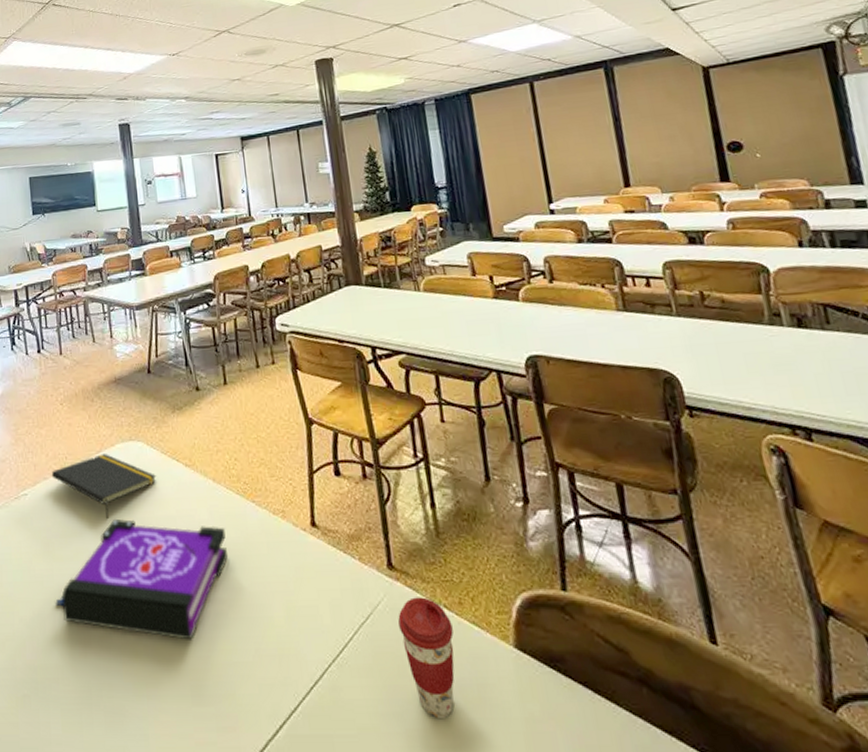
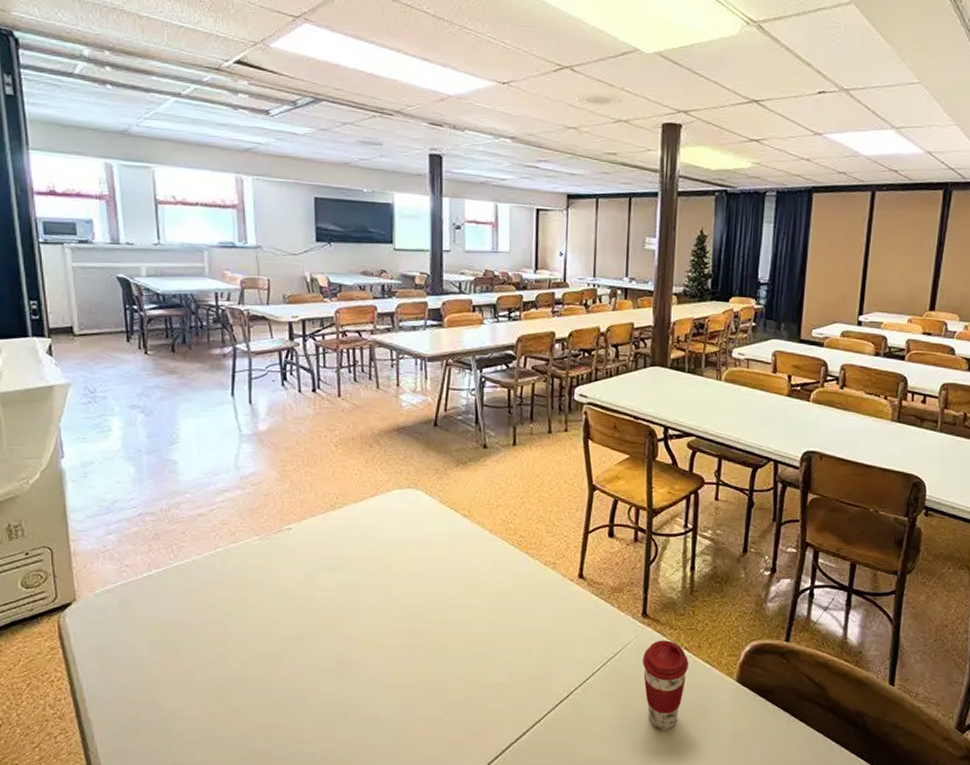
notepad: present [51,454,157,519] -> none [319,498,433,557]
board game: present [55,518,228,640] -> none [316,557,495,664]

